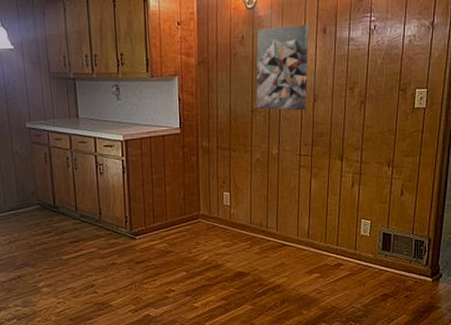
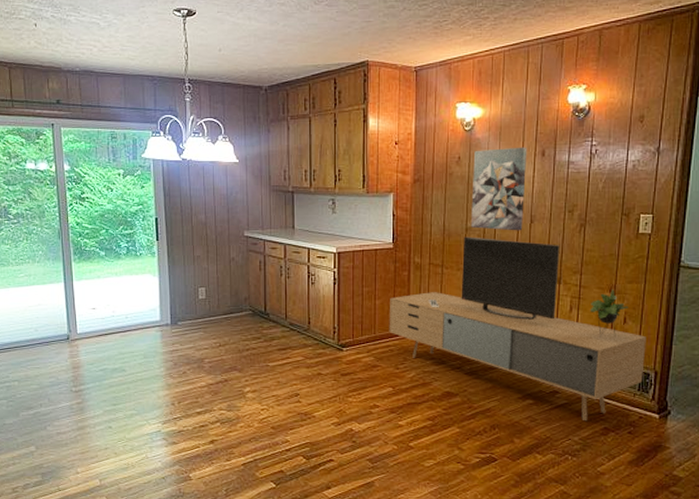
media console: none [179,118,421,290] -> present [389,236,646,422]

